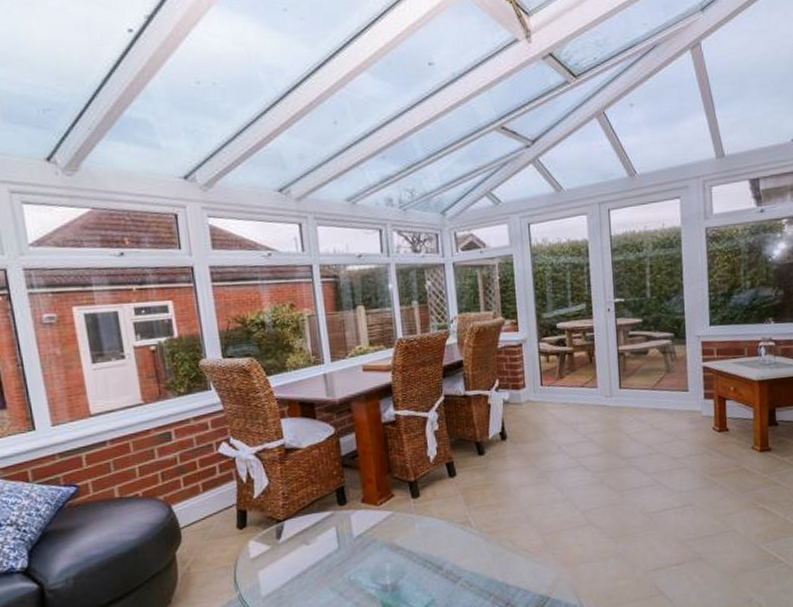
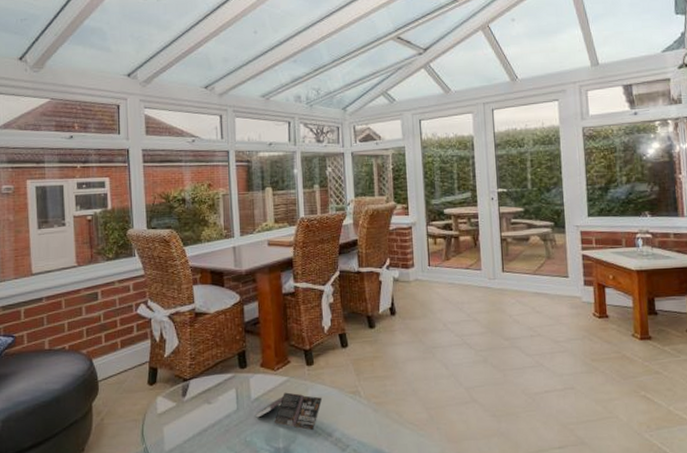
paperback book: none [359,527,431,565] -> present [256,392,323,431]

